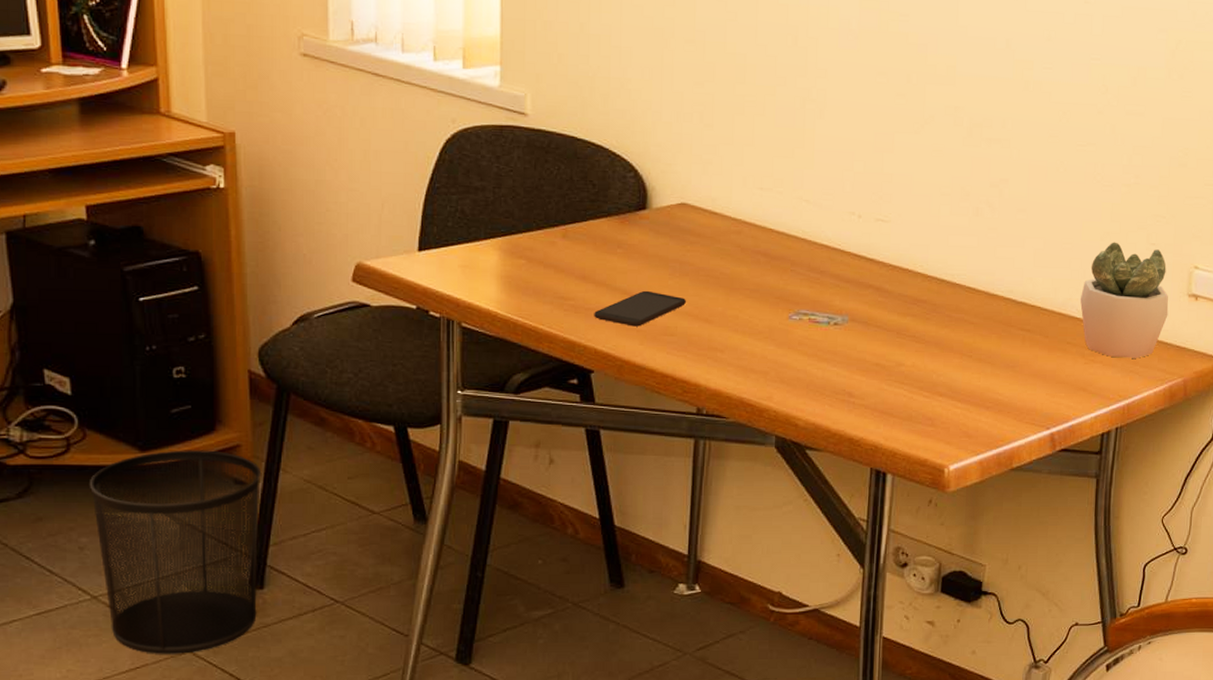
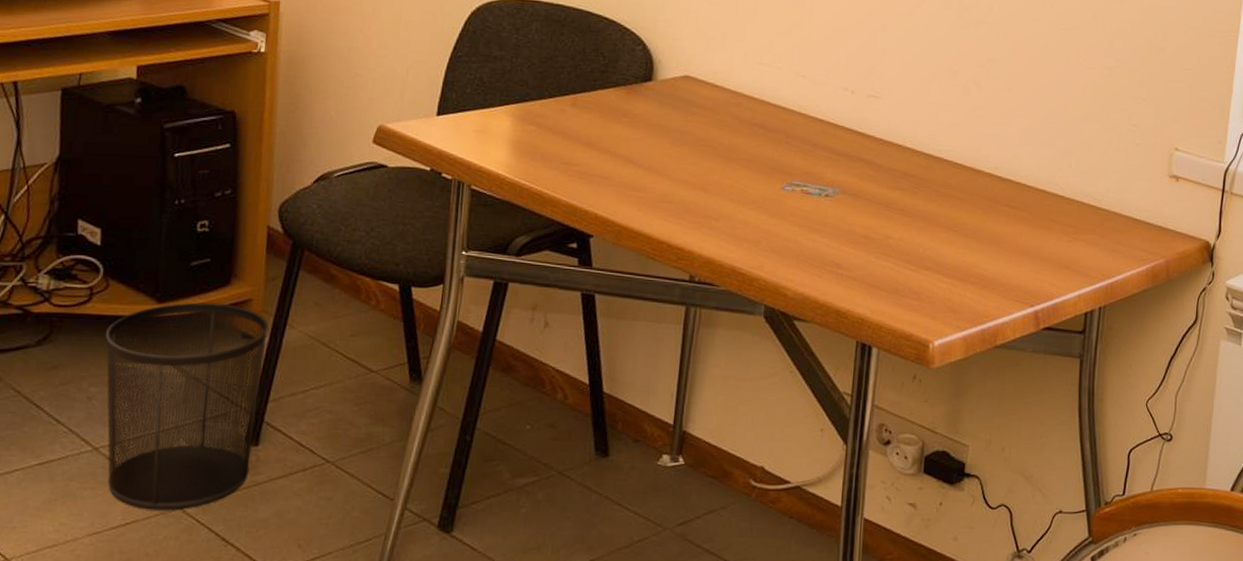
mobile phone: present [594,290,686,327] -> none [596,158,685,193]
succulent plant: present [1080,242,1169,358] -> none [1063,122,1150,238]

